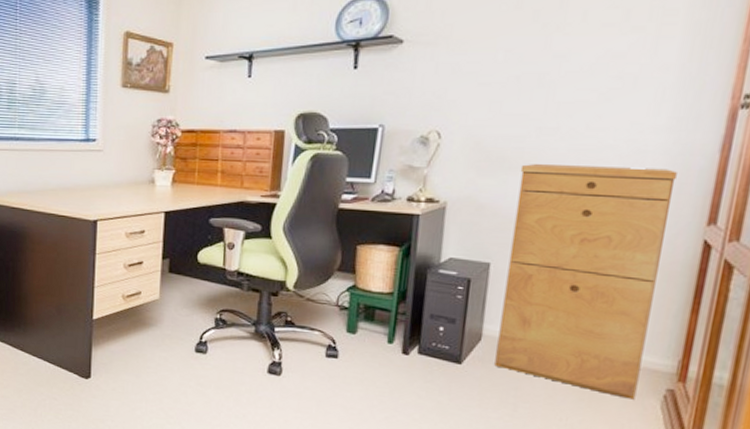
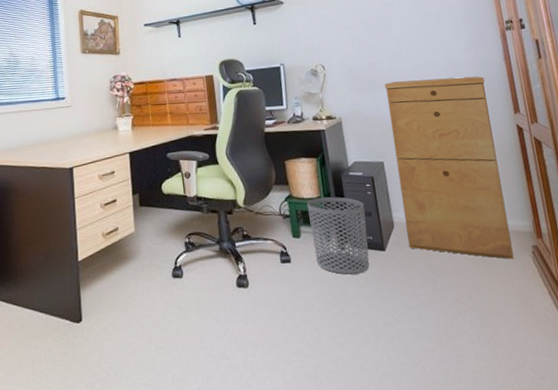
waste bin: none [369,293,449,384] -> present [306,197,370,275]

